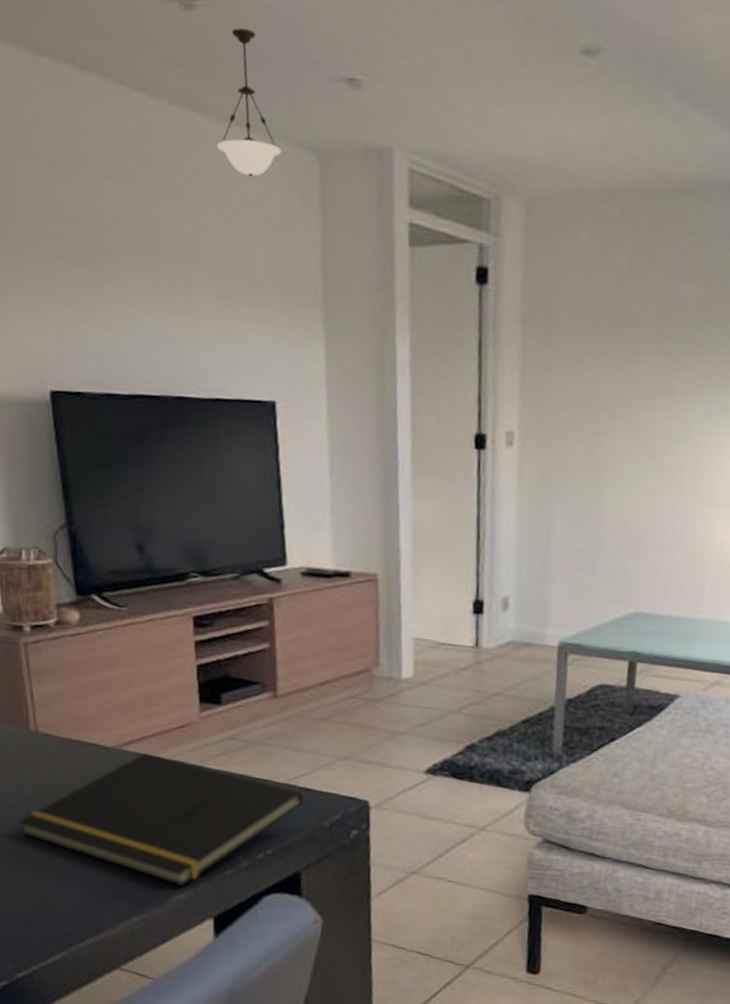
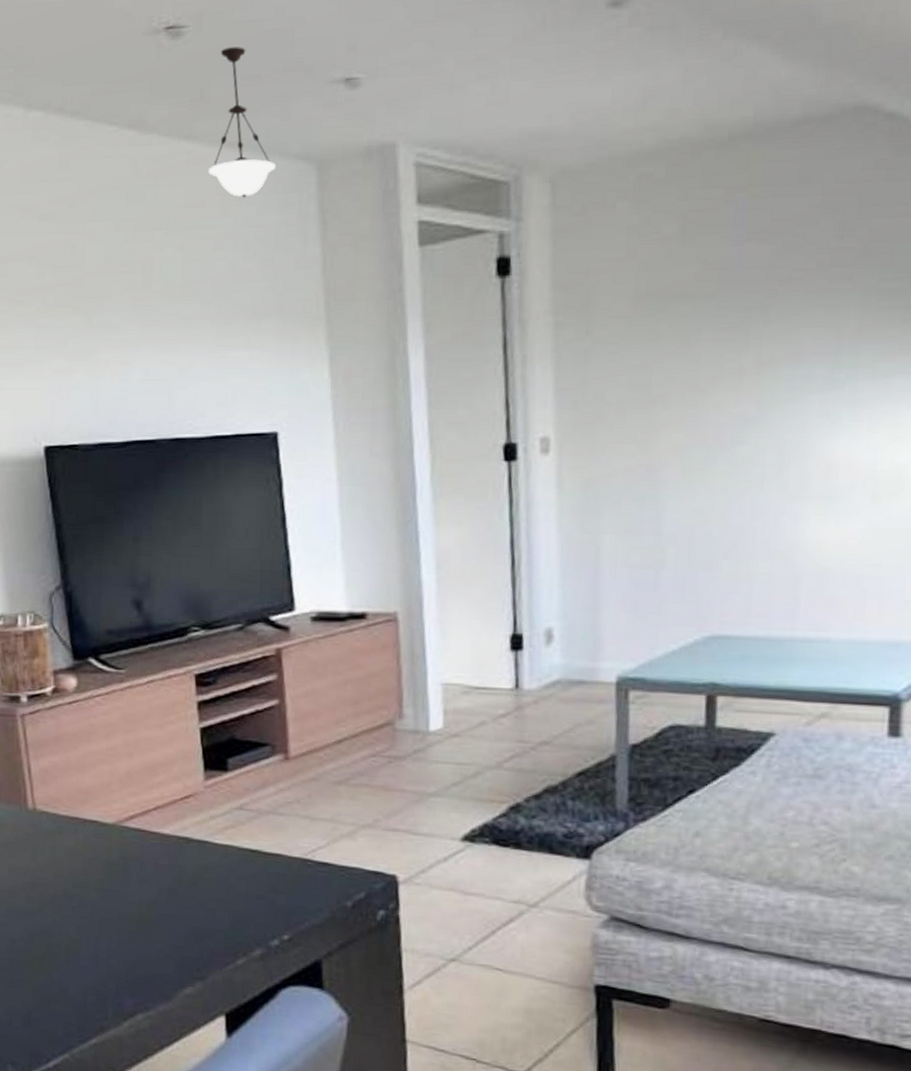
notepad: present [18,752,304,886] -> none [17,828,323,979]

